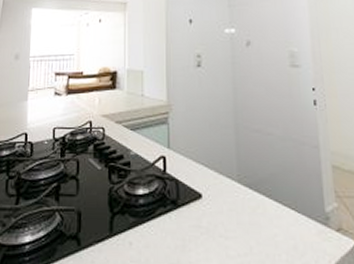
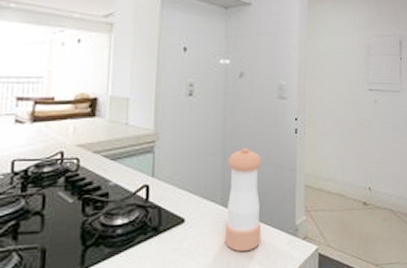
pepper shaker: none [241,120,285,237] -> present [225,147,262,251]

